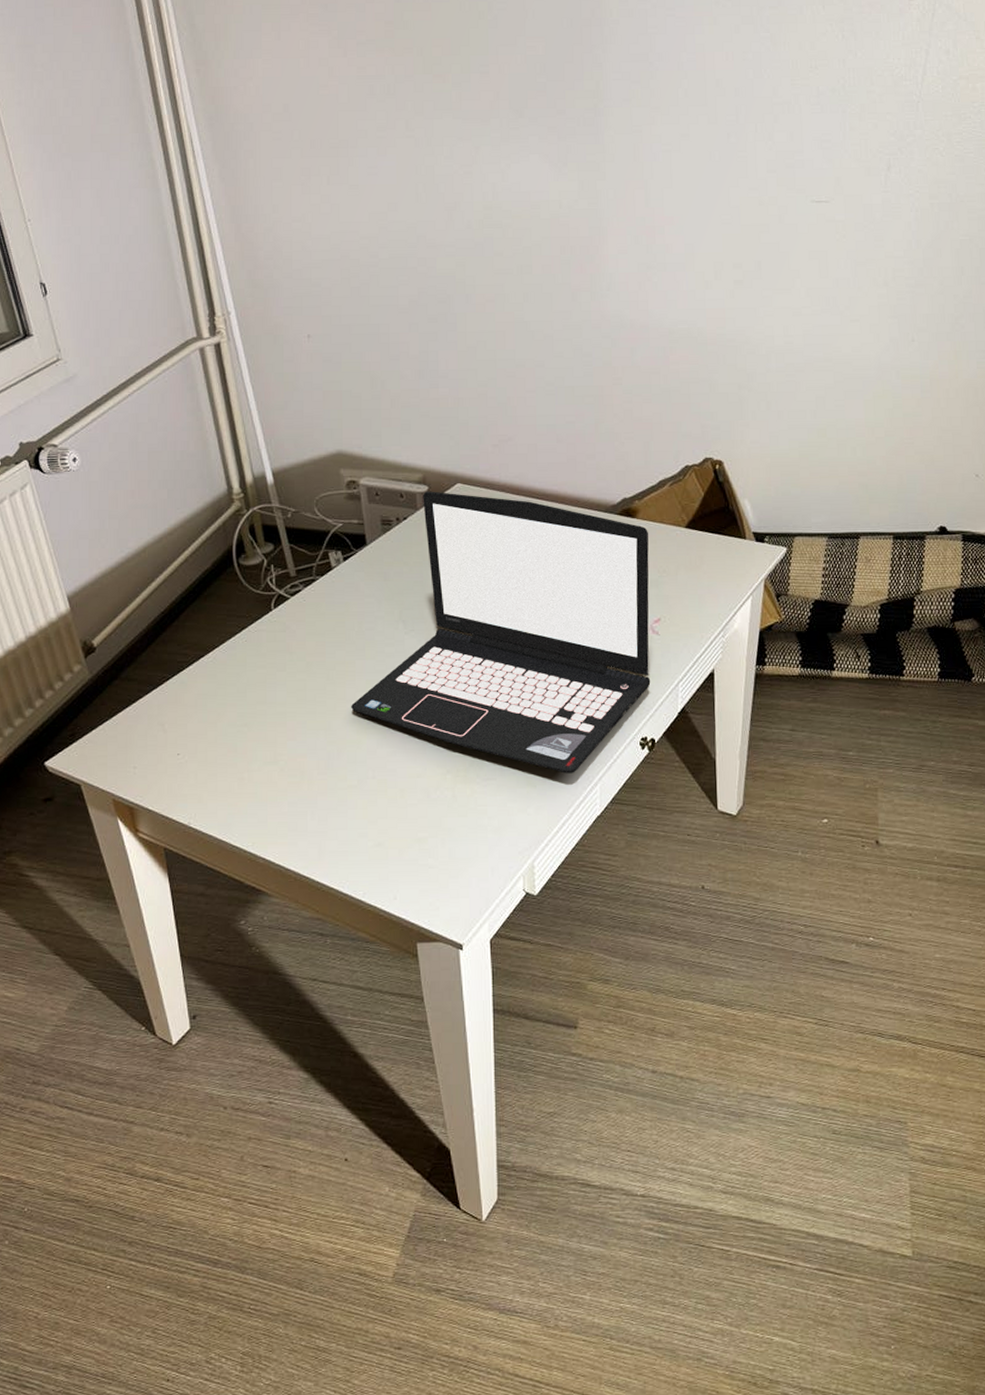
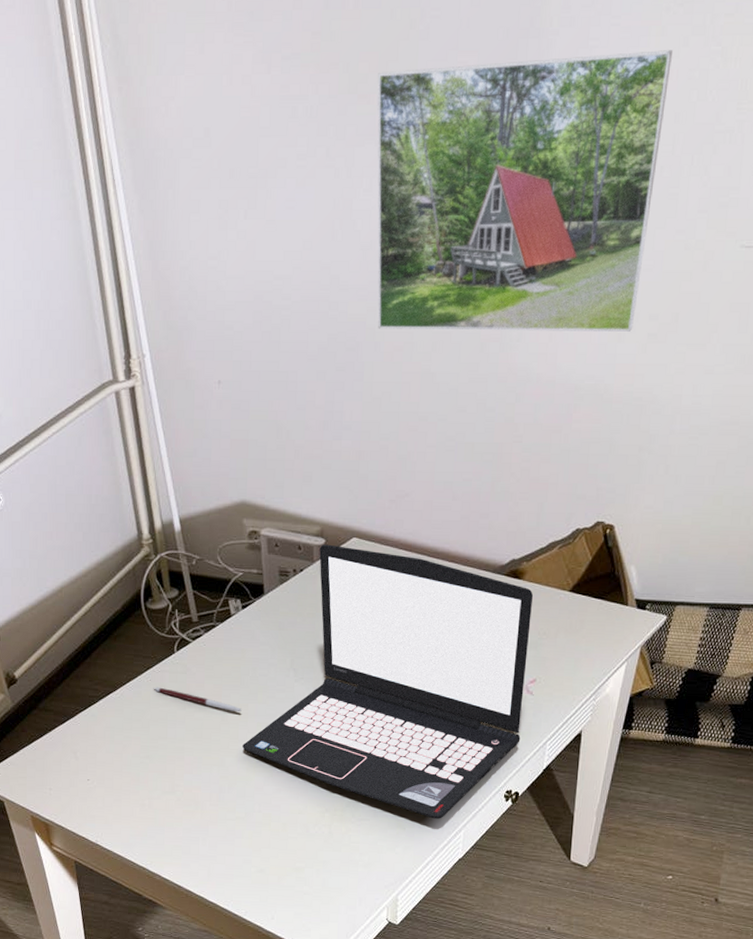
pen: none [249,648,348,670] -> present [153,687,242,713]
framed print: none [451,36,726,282] -> present [377,50,672,332]

